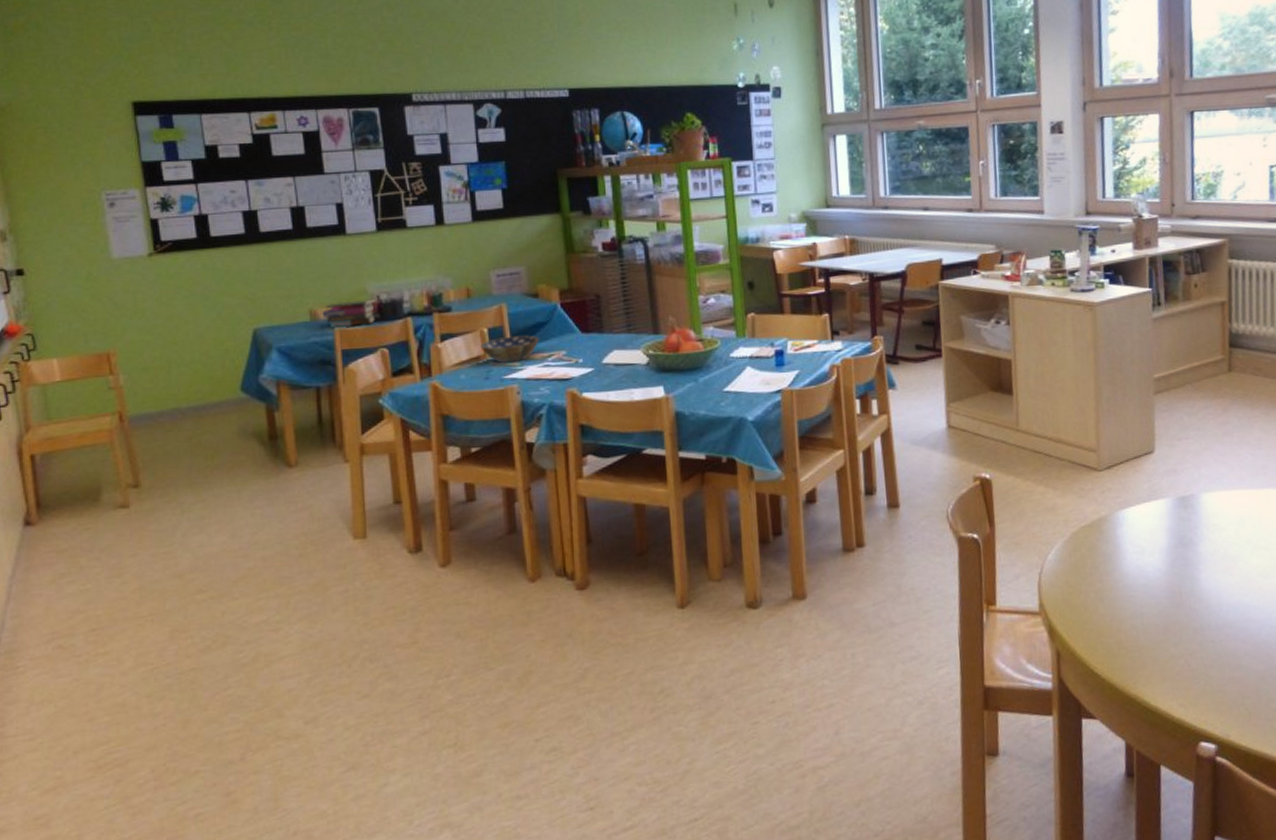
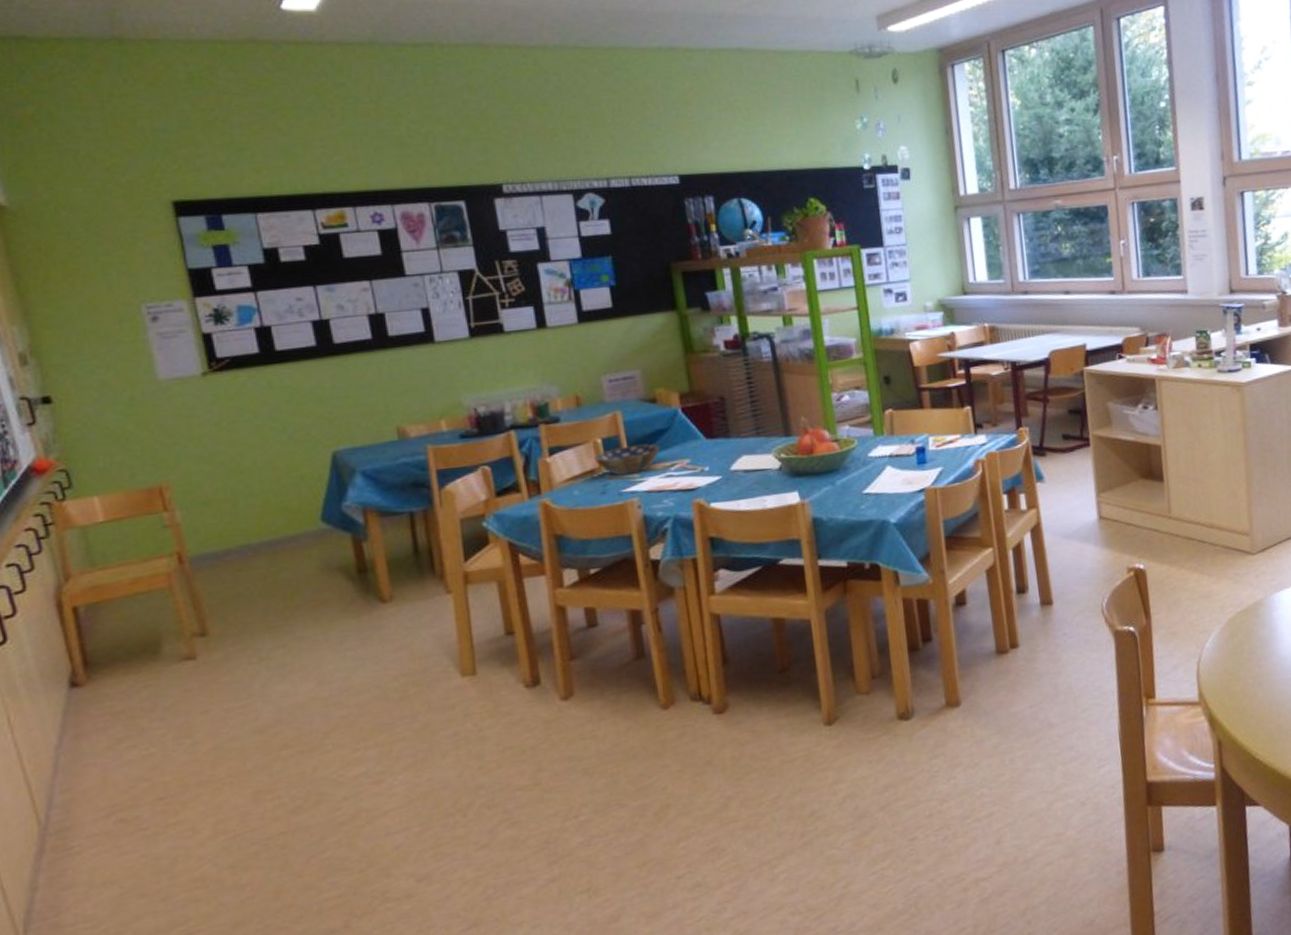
books: present [323,298,376,329] -> none [412,412,473,447]

